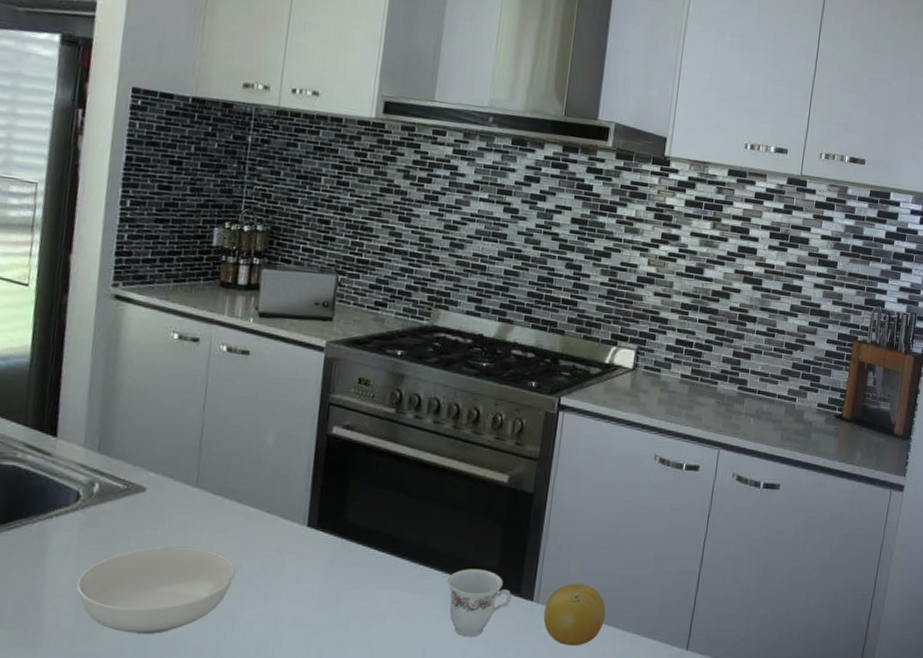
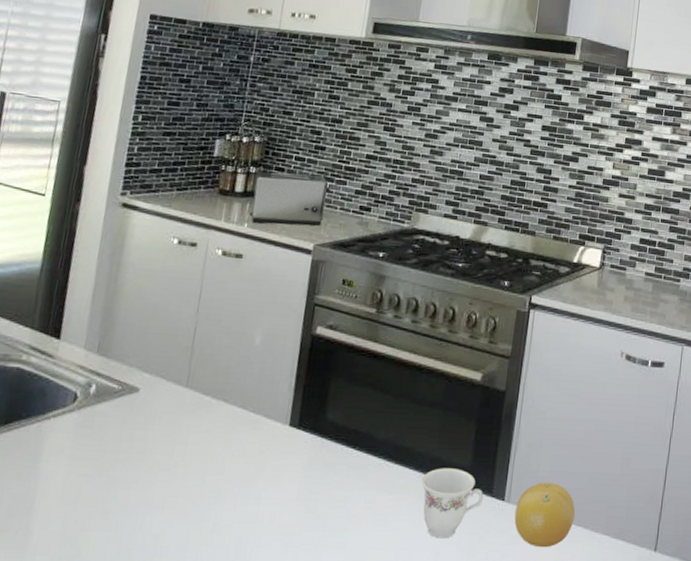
bowl: present [76,546,237,634] -> none [67,446,220,536]

